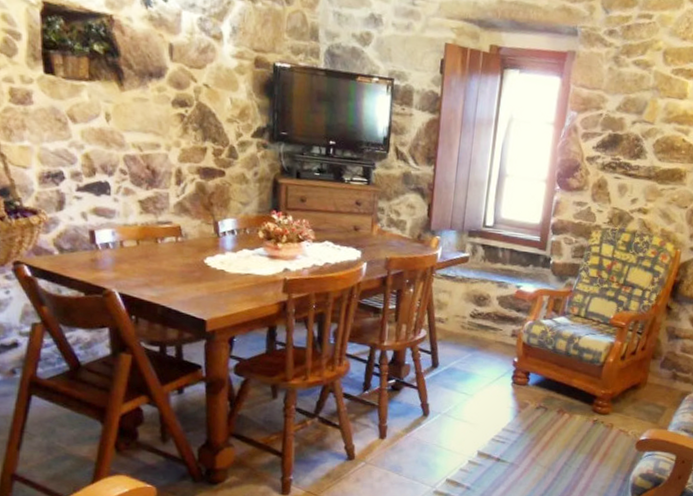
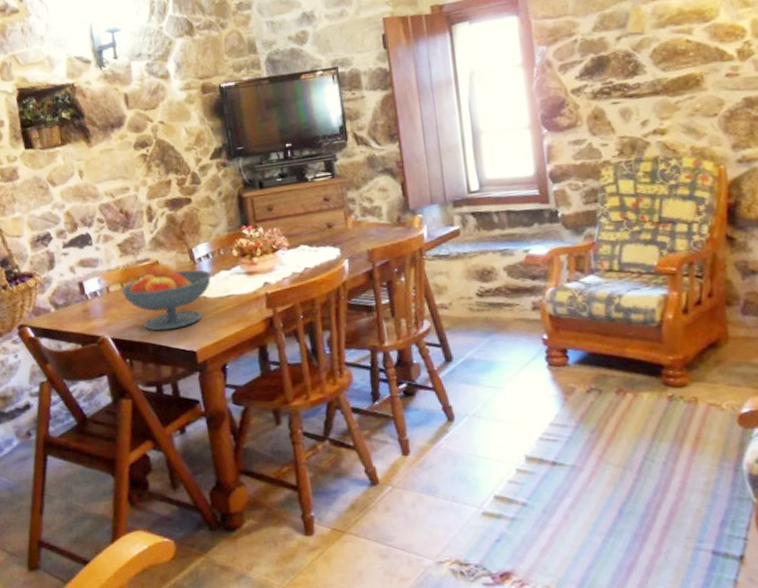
fruit bowl: none [136,228,234,296] -> present [121,262,212,331]

